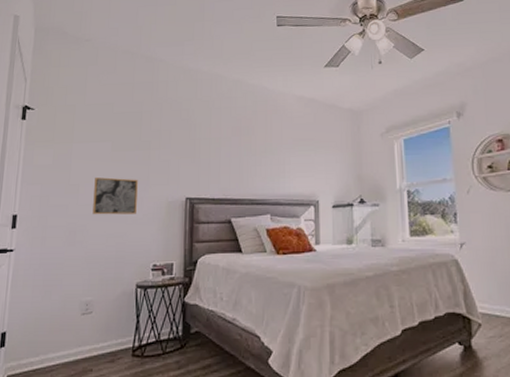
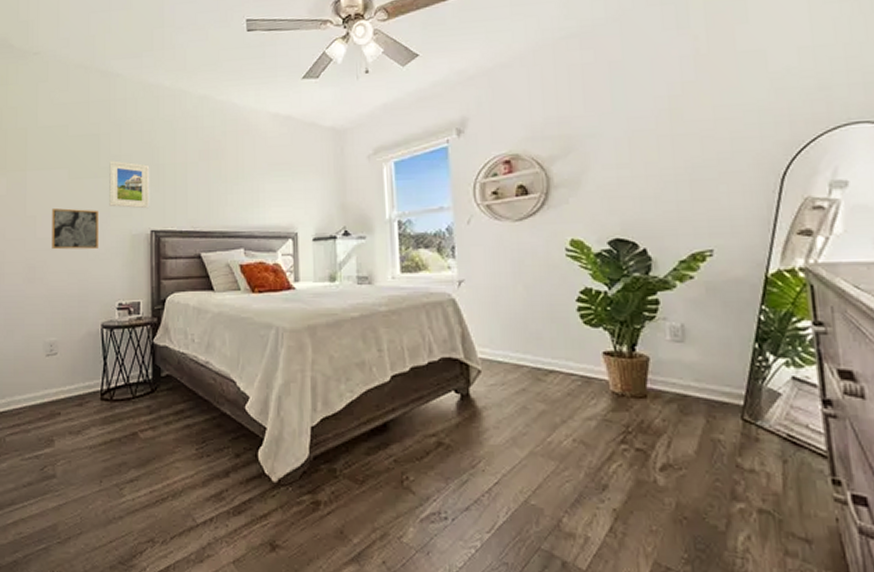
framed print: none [148,135,187,179] -> present [109,160,150,209]

